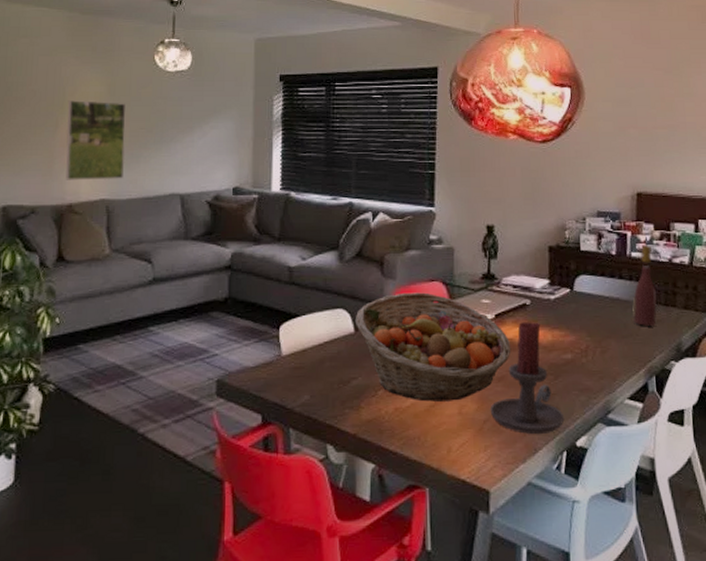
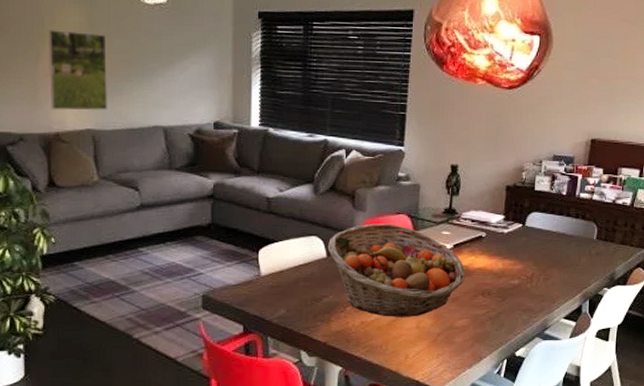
candle holder: present [490,322,565,435] -> none [444,252,508,346]
wine bottle: present [632,245,657,326] -> none [575,187,599,258]

